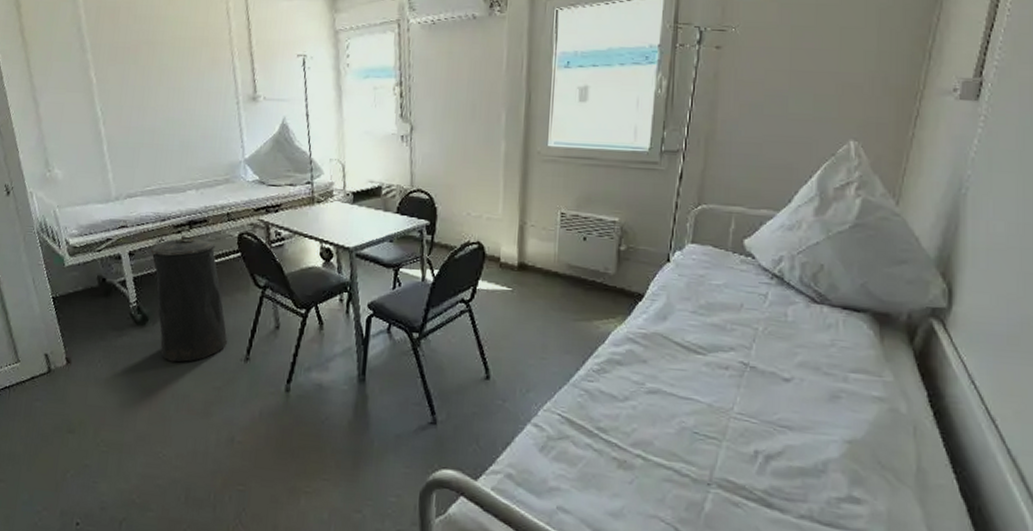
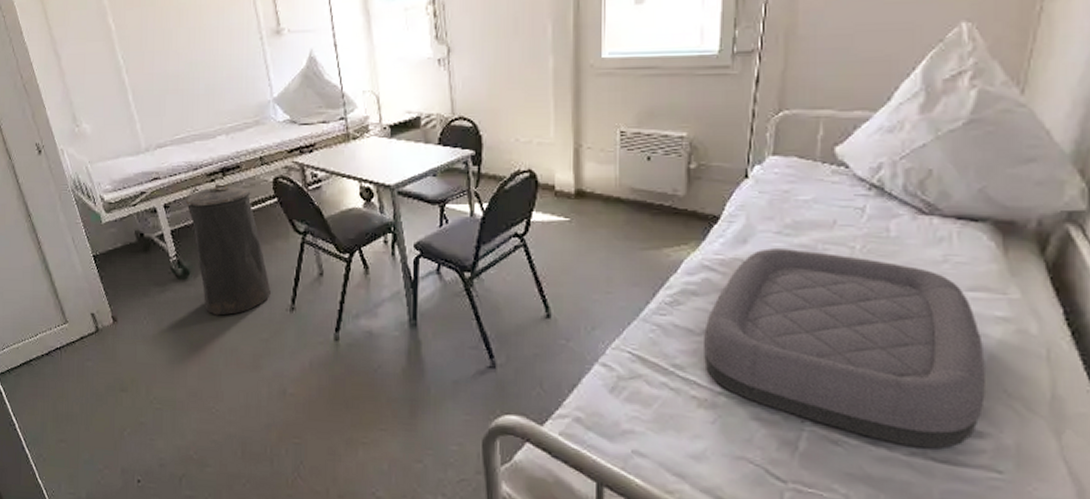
cushion: none [624,326,863,513] -> present [702,248,985,449]

